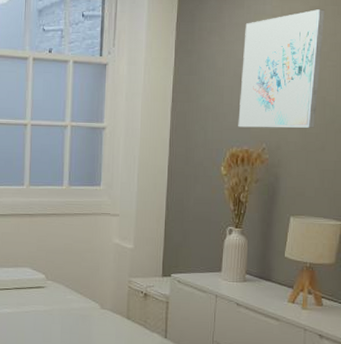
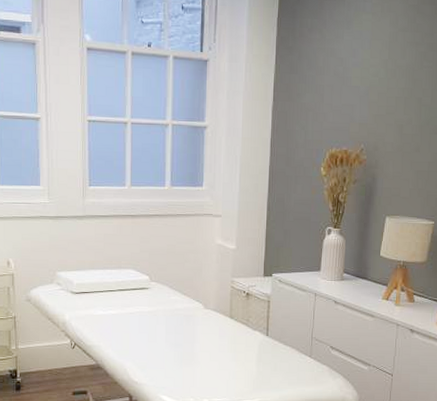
wall art: present [238,9,326,128] -> none [337,8,424,129]

